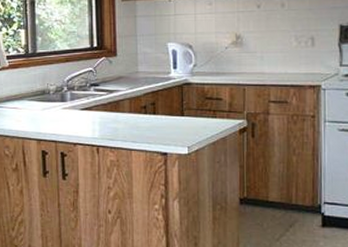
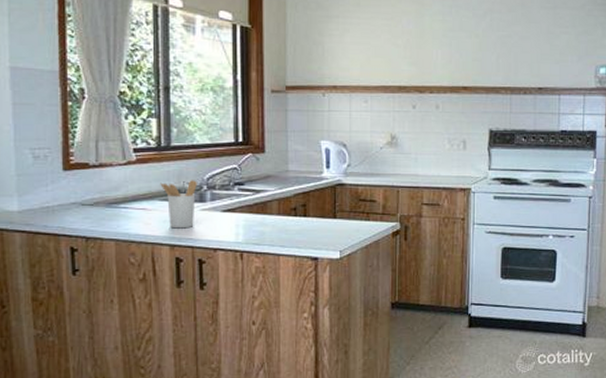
utensil holder: none [28,82,59,125] -> present [160,180,197,229]

